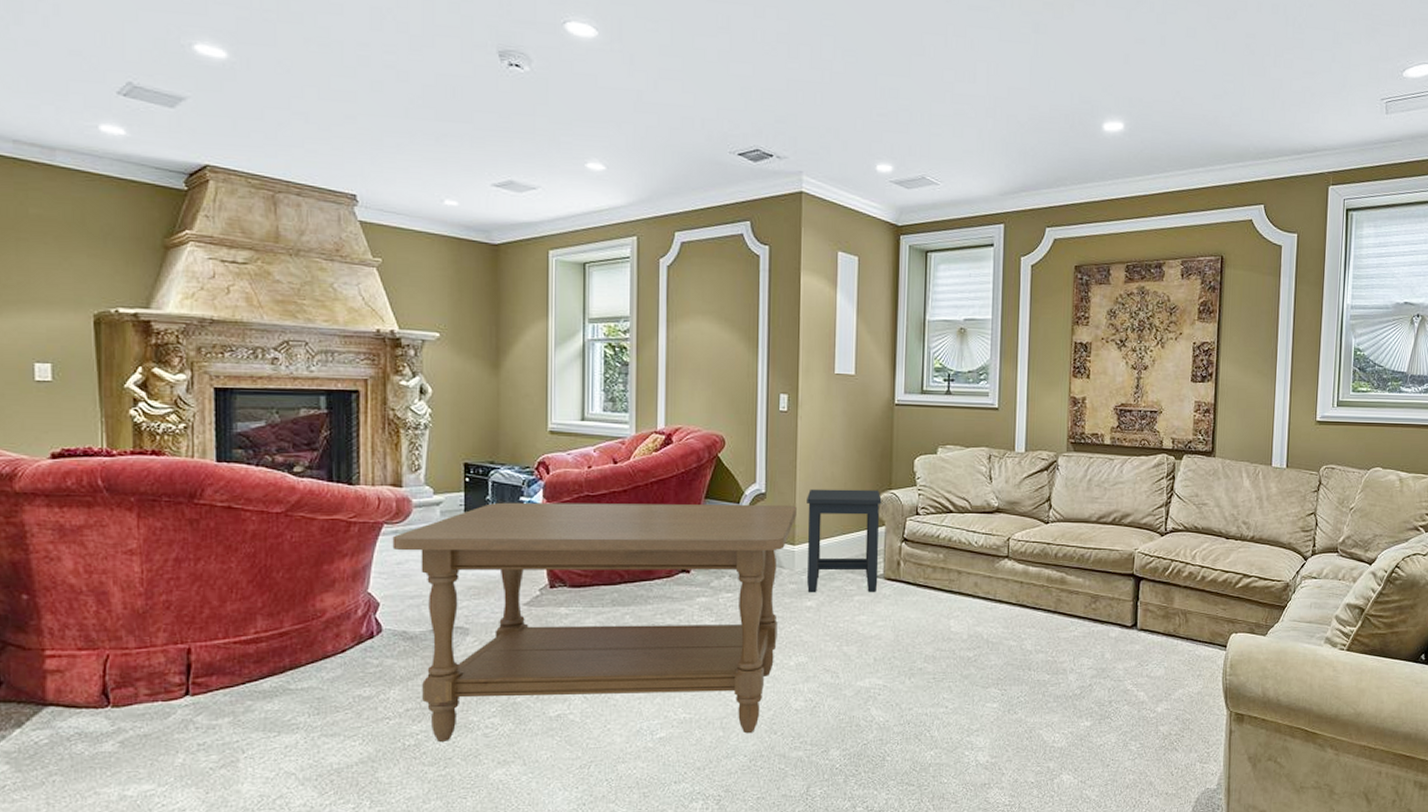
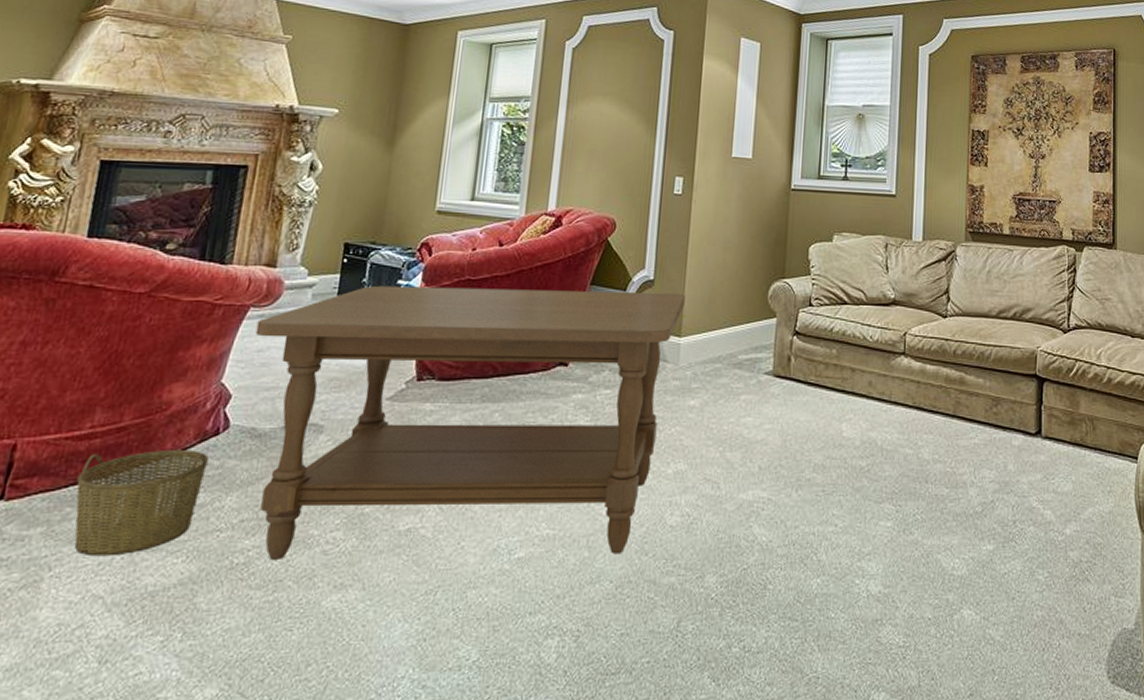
basket: none [252,651,369,741] -> present [74,450,210,557]
side table: present [807,489,882,592] -> none [691,276,774,391]

